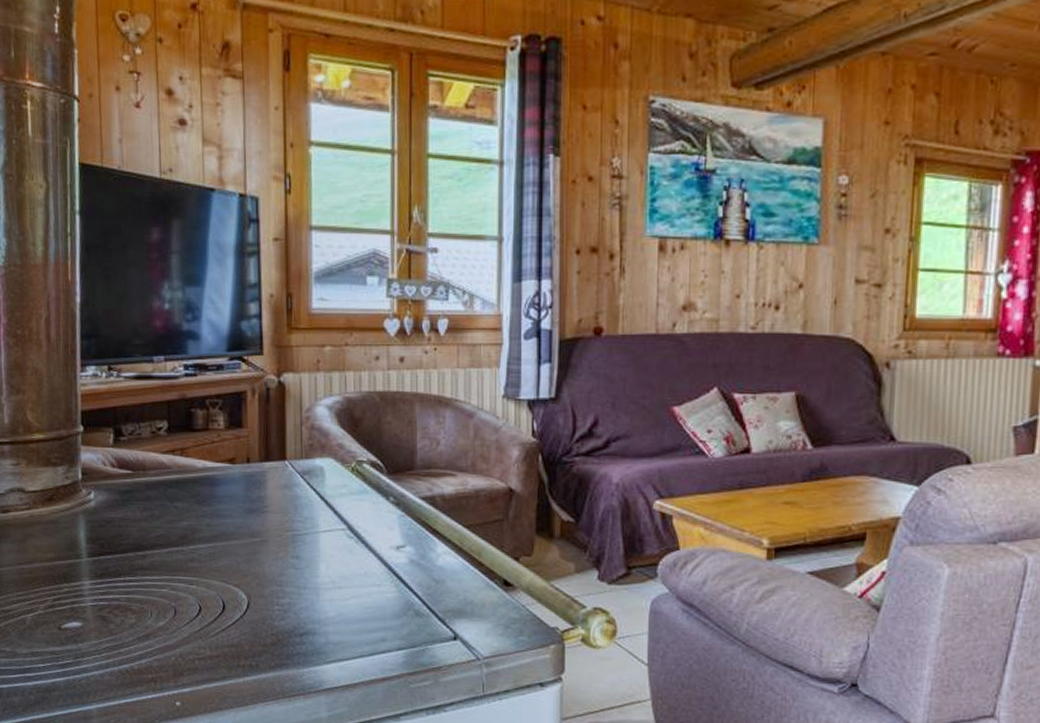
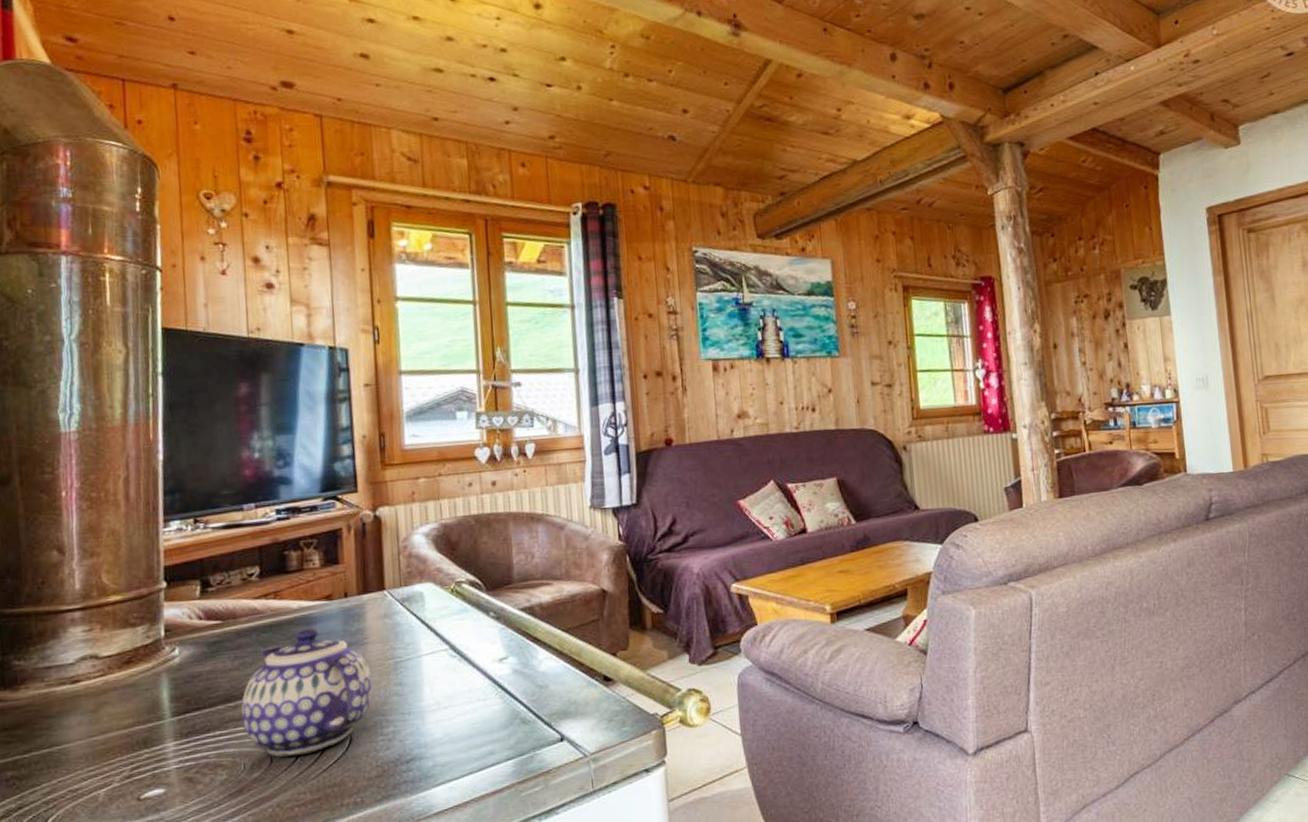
teapot: none [149,489,270,612] -> present [241,627,372,757]

